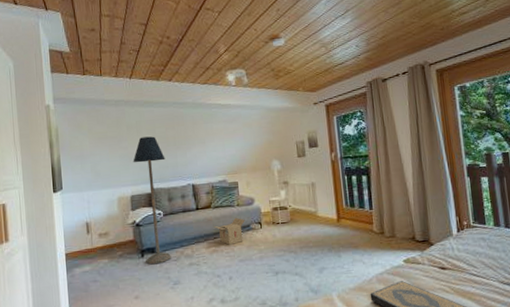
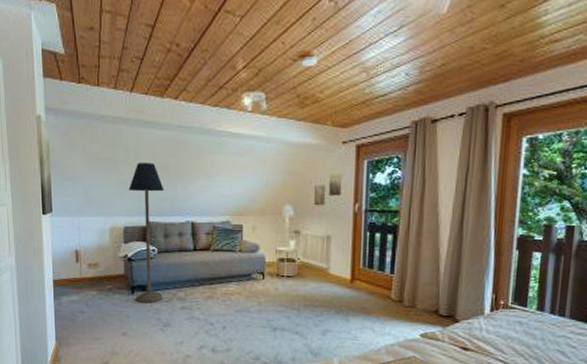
cardboard box: present [213,217,245,246] -> none [210,264,247,294]

